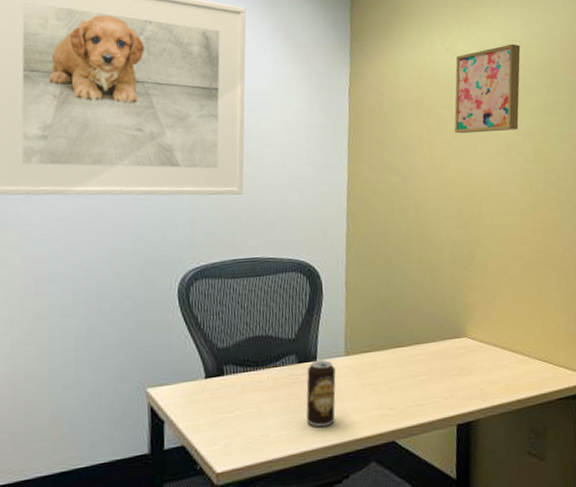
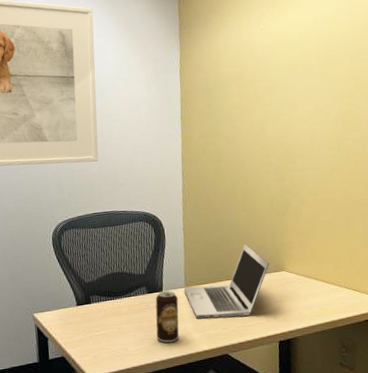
laptop: none [344,302,448,397] -> present [184,243,270,319]
wall art: present [454,43,521,134] -> none [270,20,327,102]

